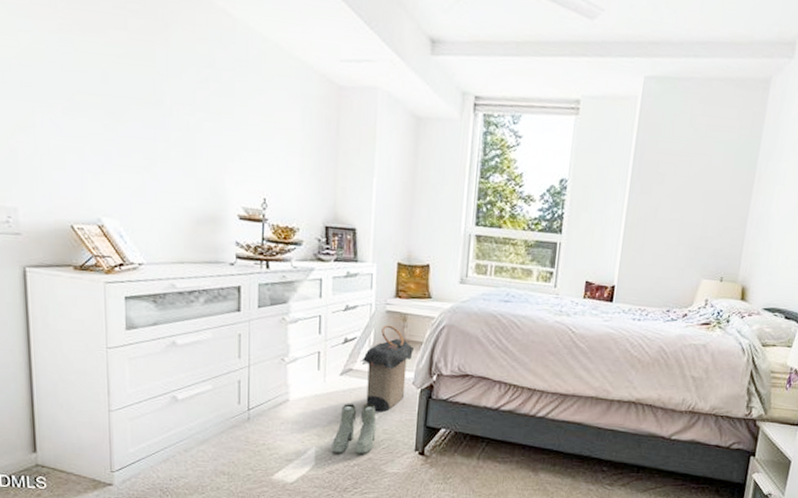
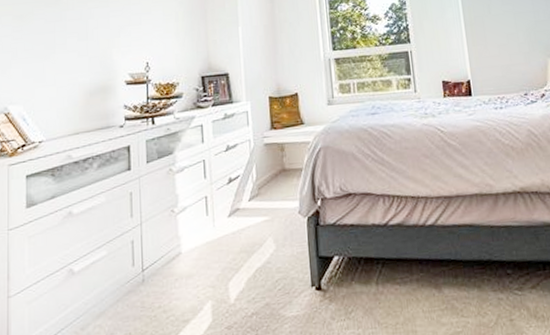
boots: present [331,404,377,454] -> none [227,242,270,304]
laundry hamper: present [360,325,414,413] -> none [245,157,295,250]

